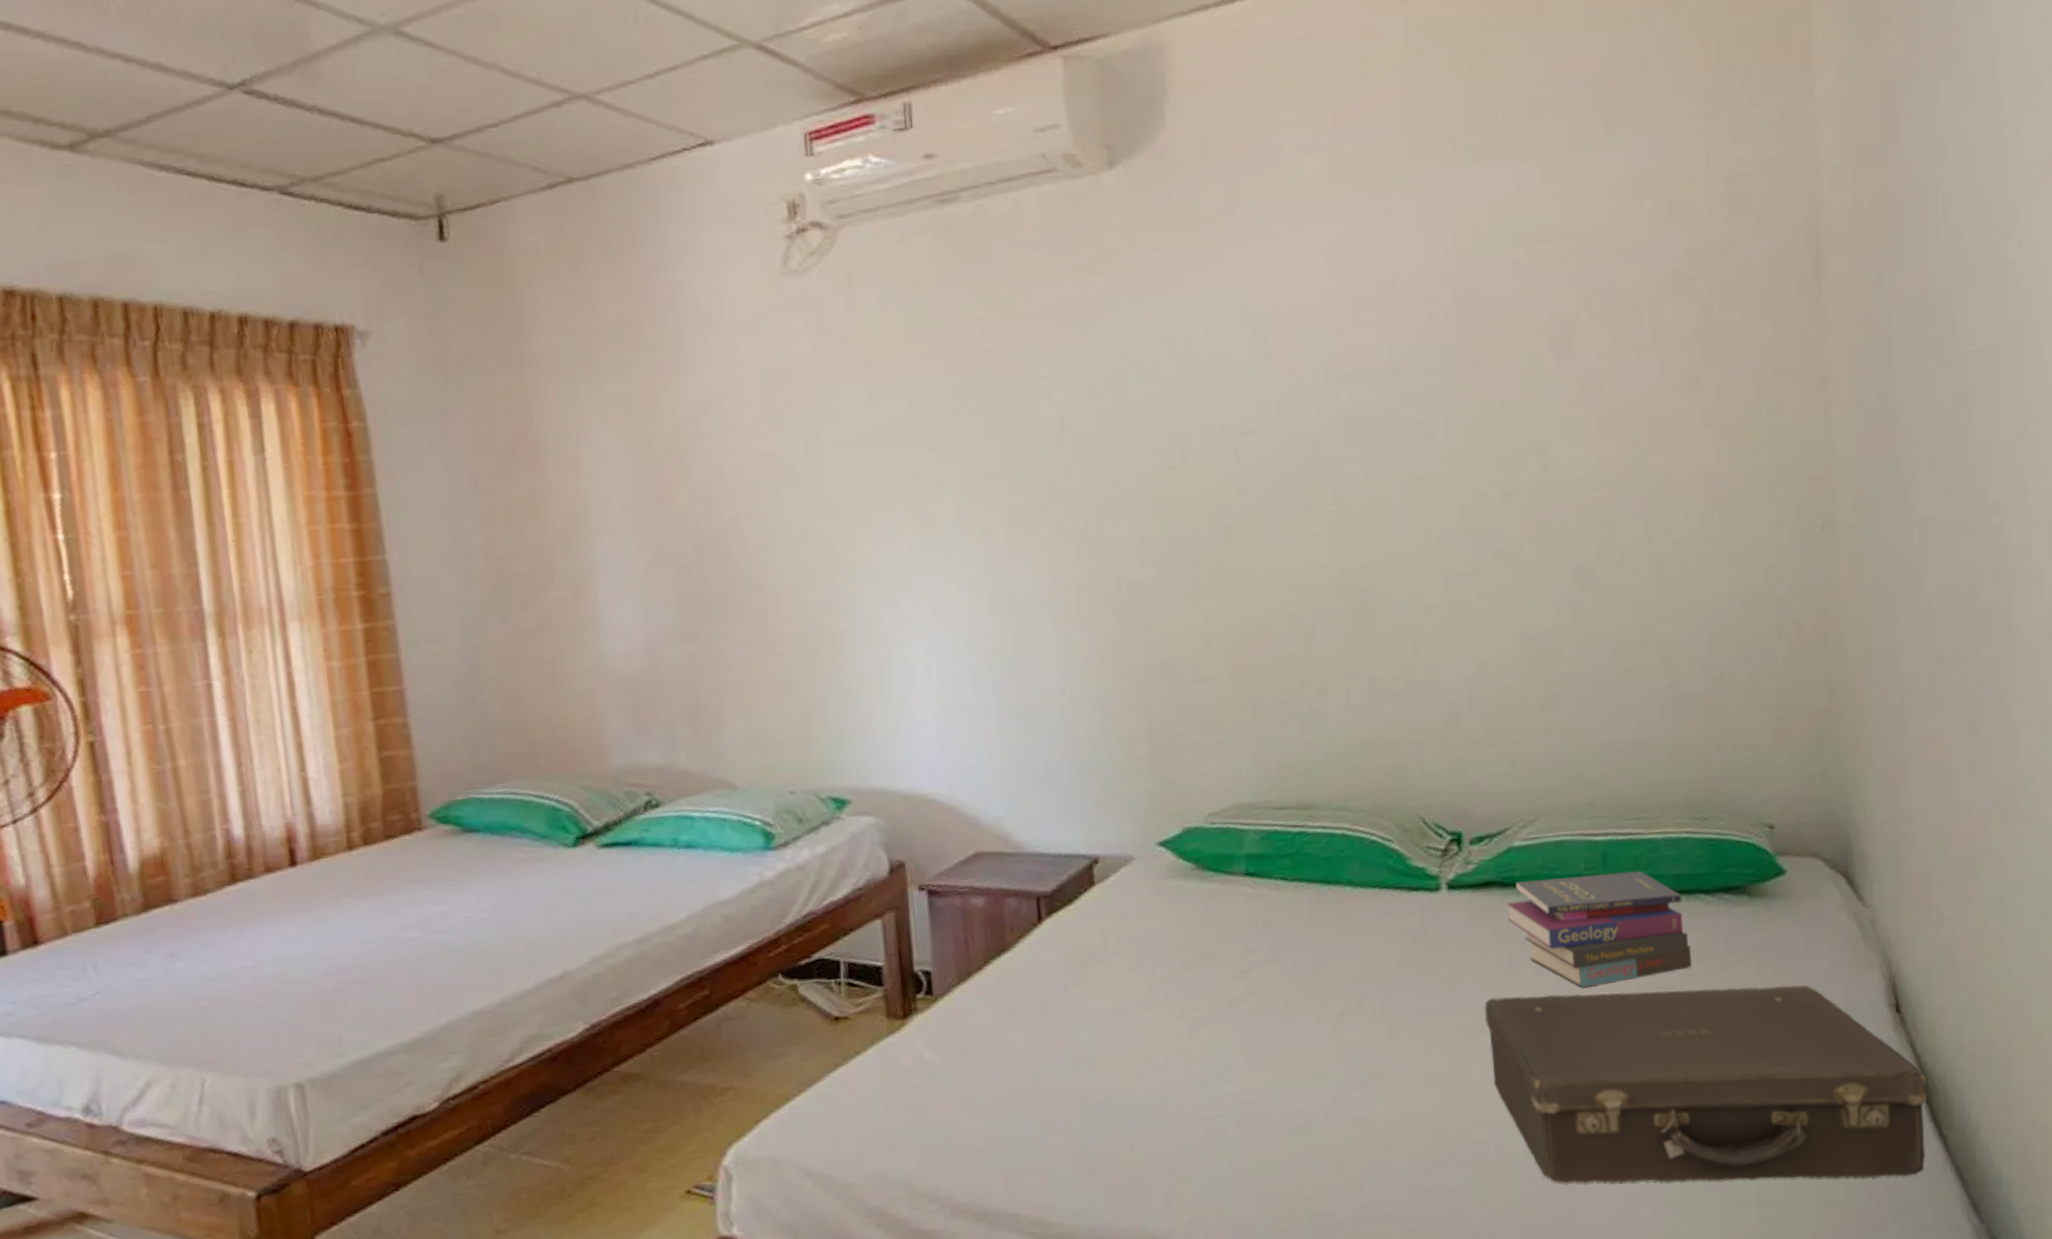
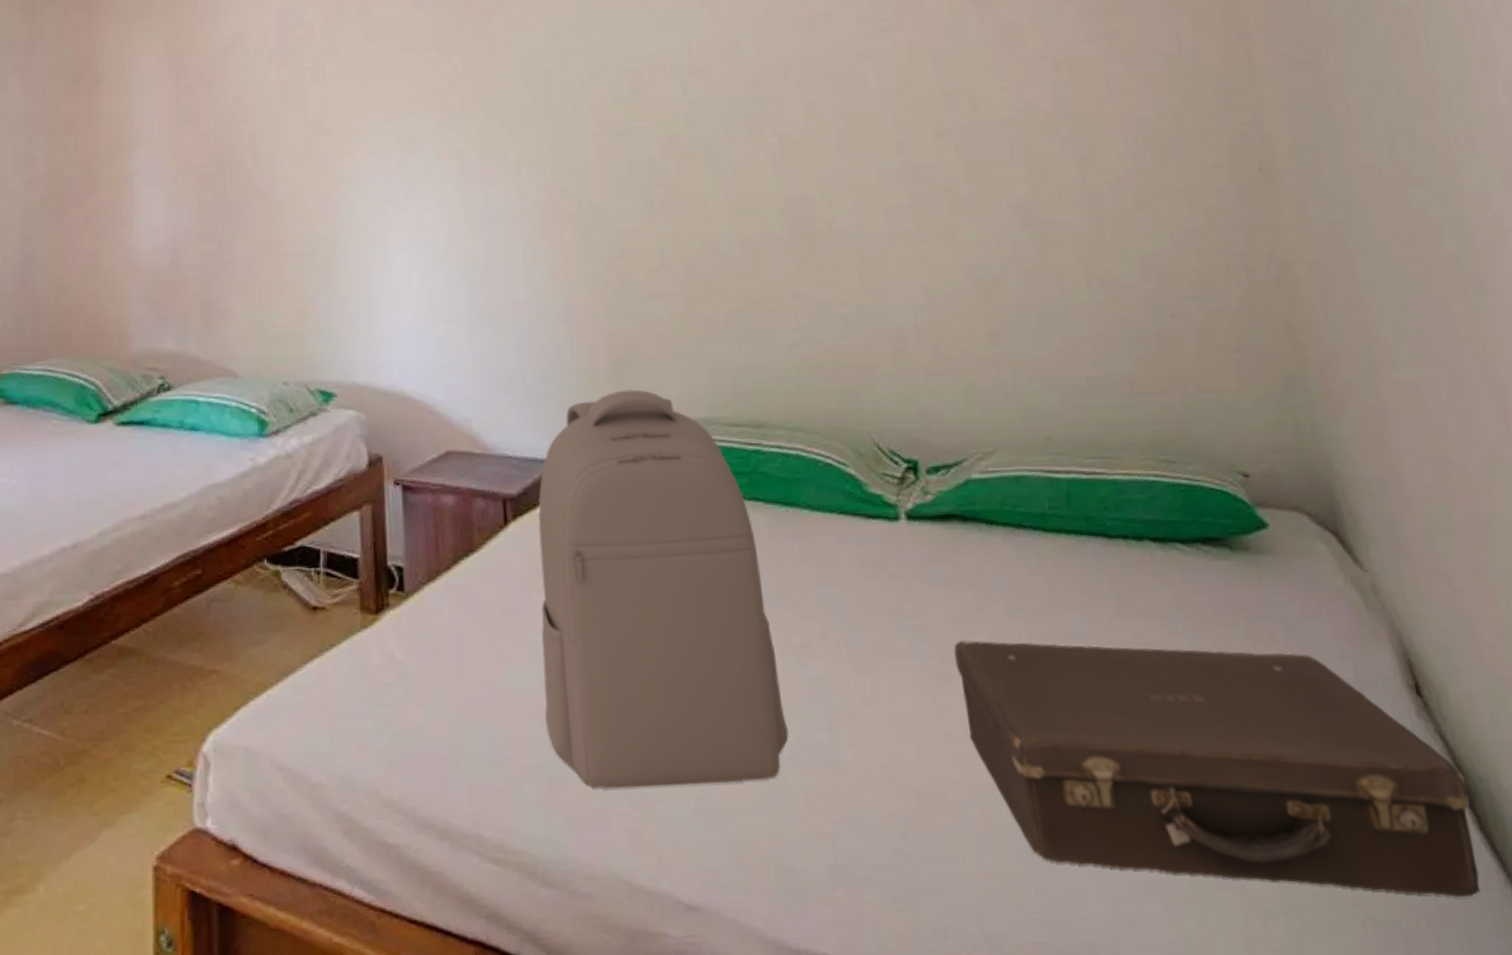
backpack: none [1074,778,1323,1161] -> present [538,389,789,789]
books: present [1507,871,1692,988] -> none [969,513,1175,637]

